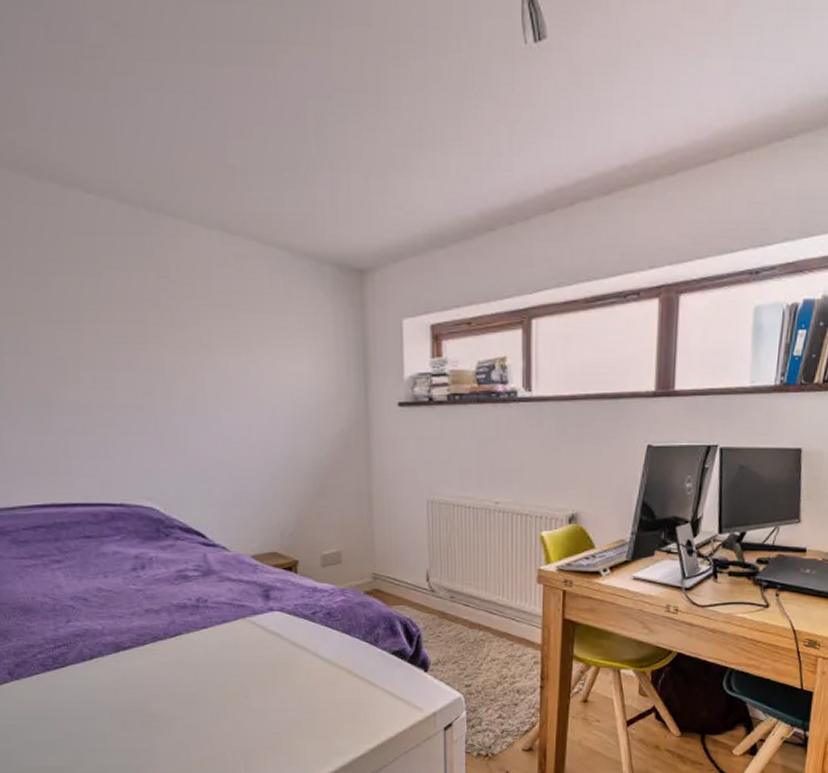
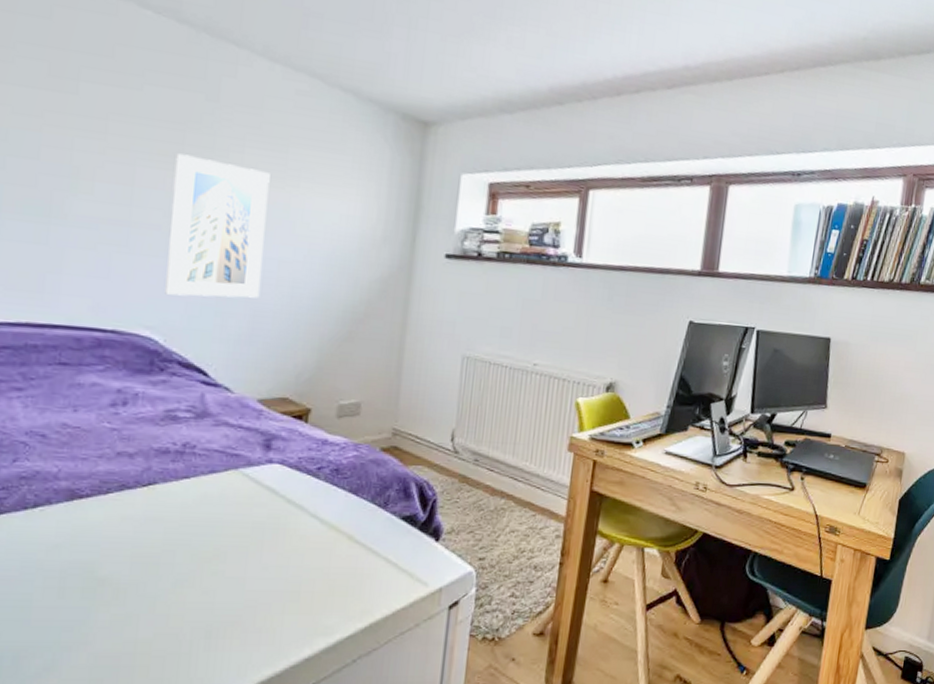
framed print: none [142,333,237,467] -> present [165,153,270,298]

